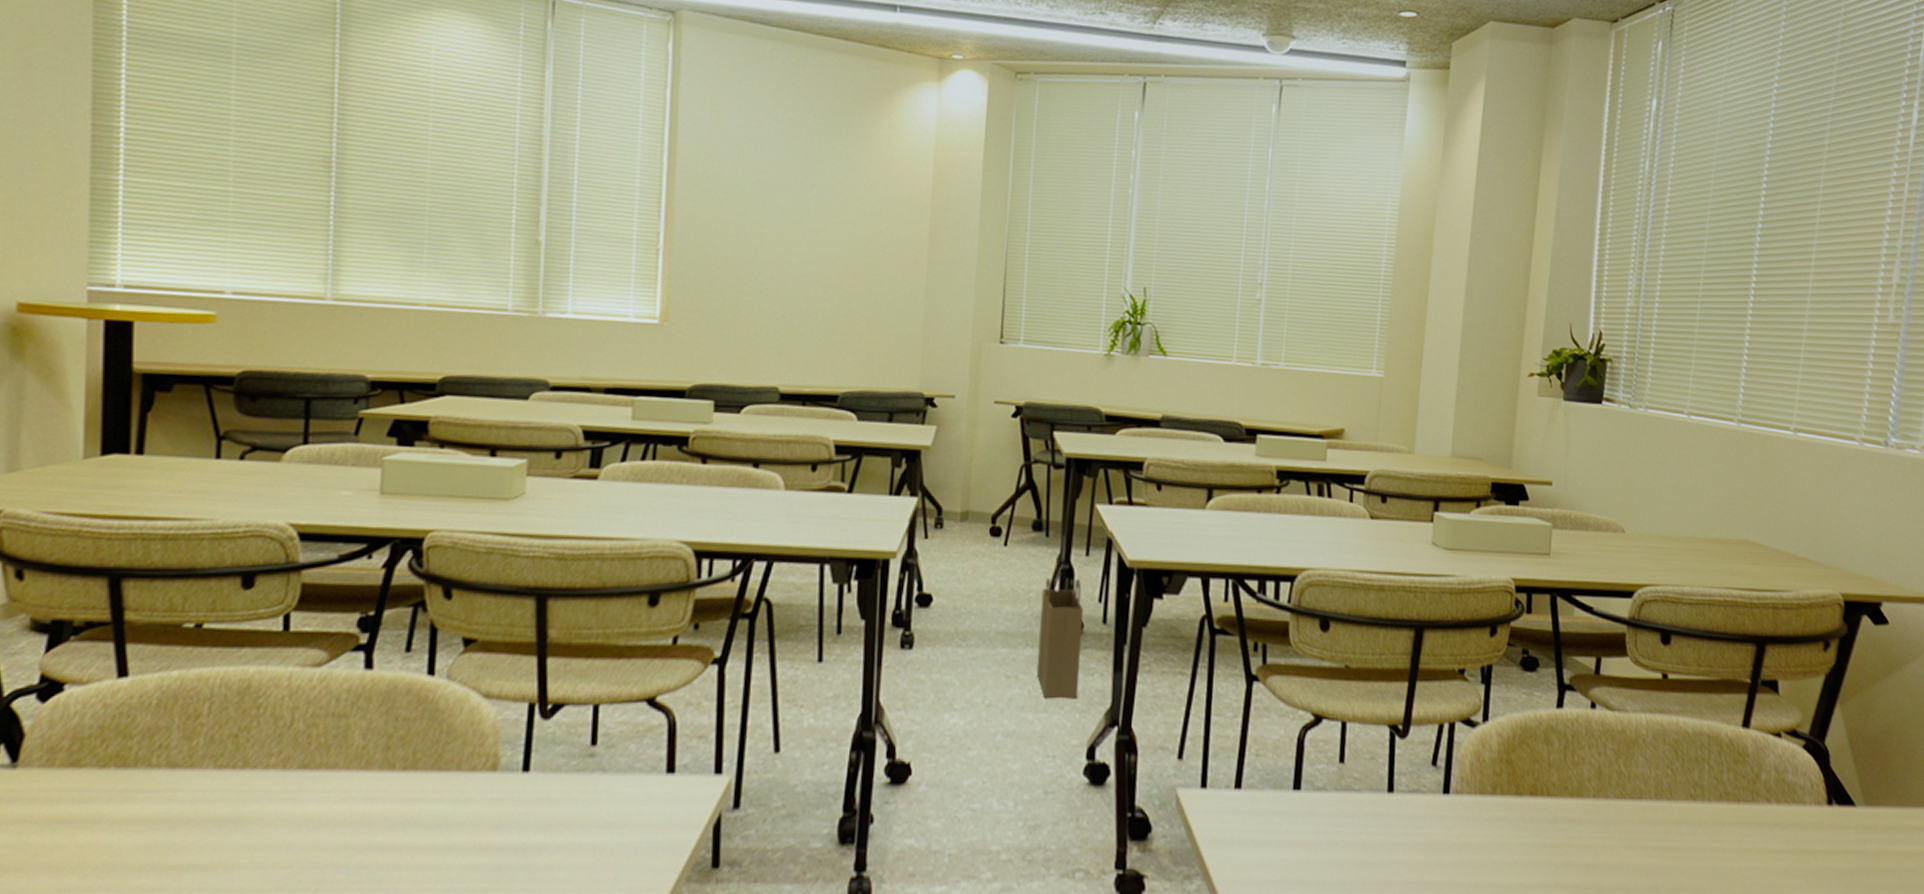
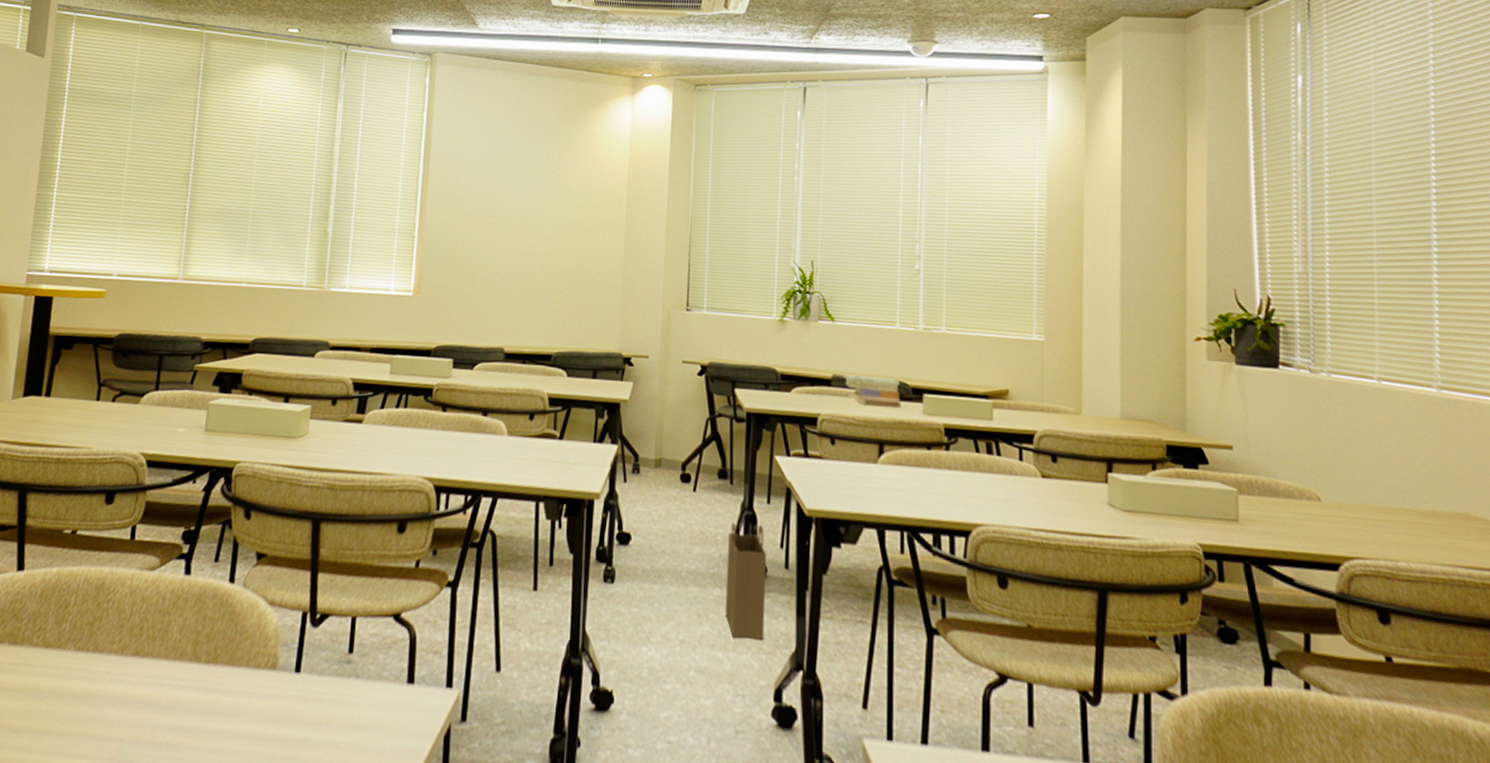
books: none [1173,414,1234,450] -> present [842,374,902,408]

